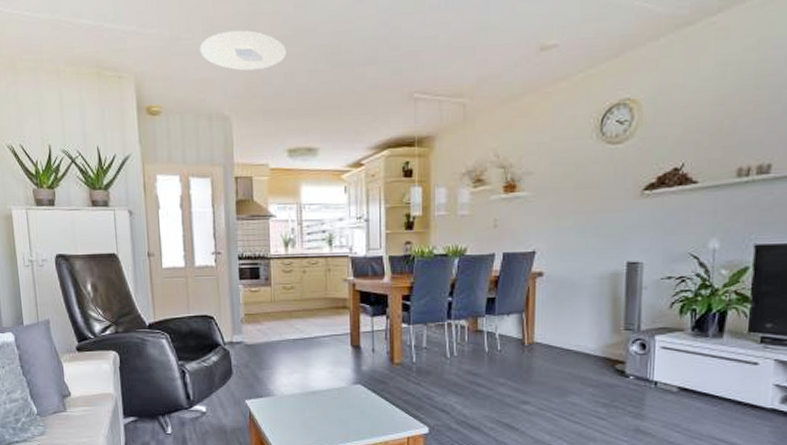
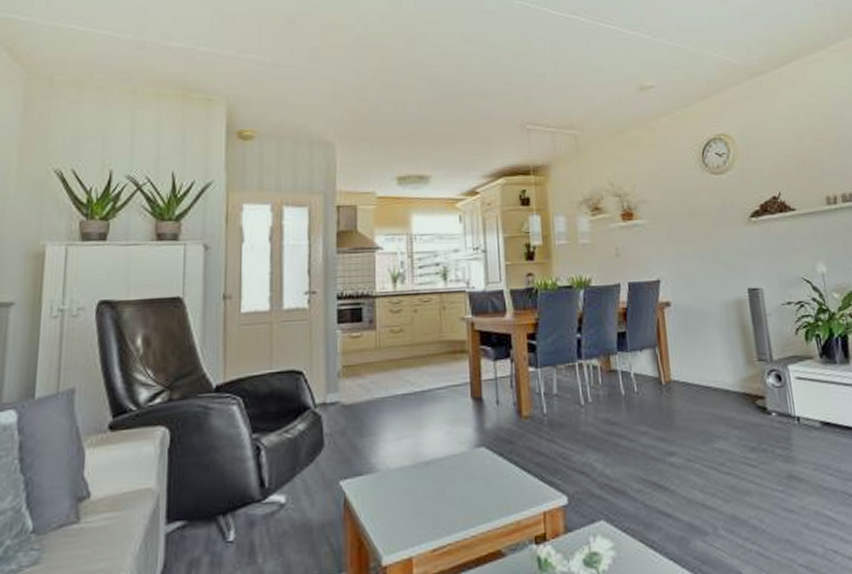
ceiling light: present [199,30,286,71] -> none [303,60,396,98]

